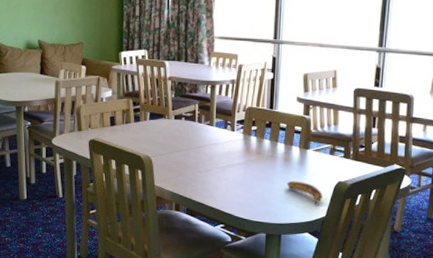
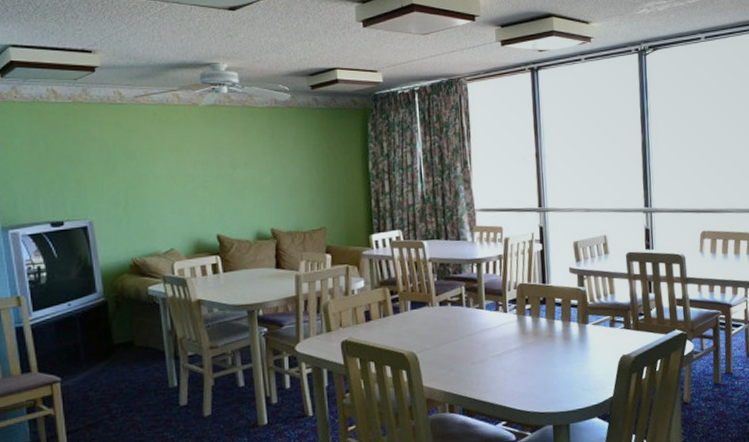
banana: present [286,180,323,205] -> none [568,360,608,385]

